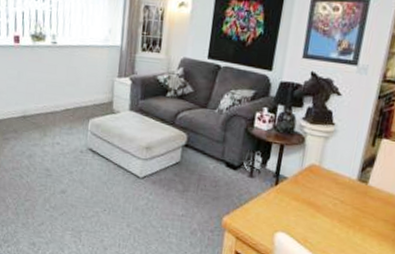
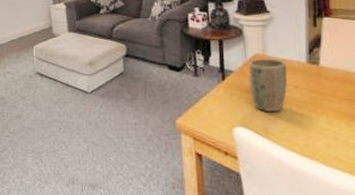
plant pot: none [298,169,339,223] -> present [248,58,288,111]

